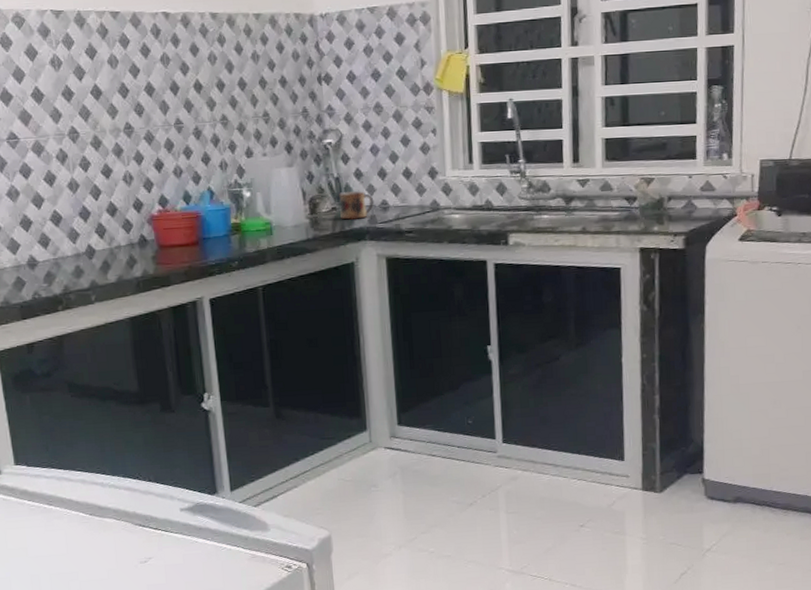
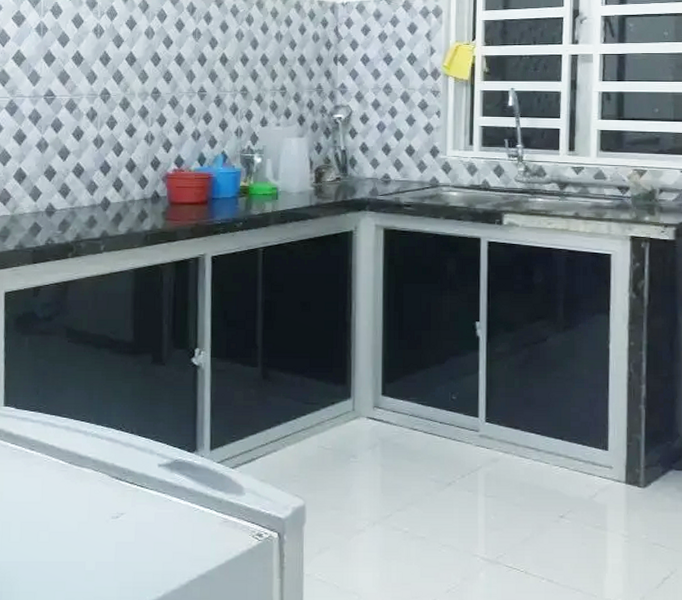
mug: present [339,190,374,220] -> none [344,163,376,190]

